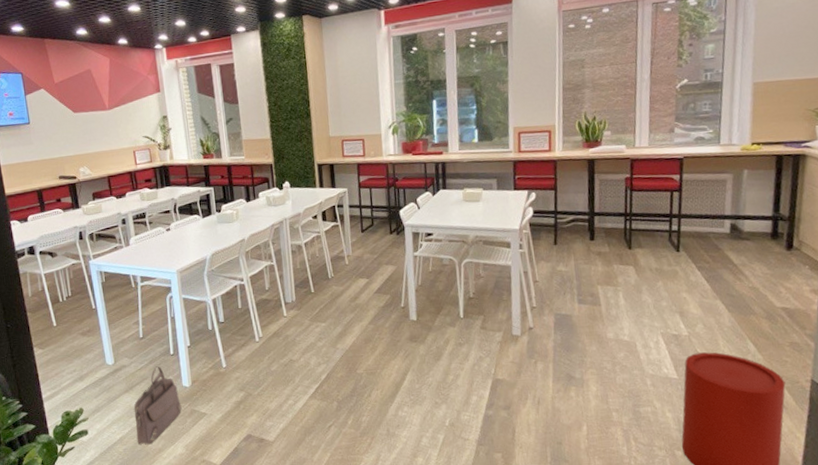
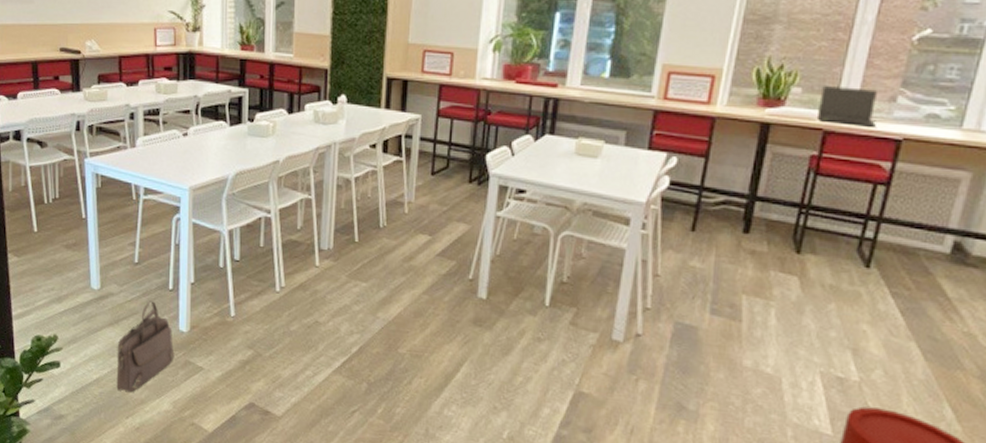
laptop: none [624,125,664,153] -> present [818,86,877,127]

